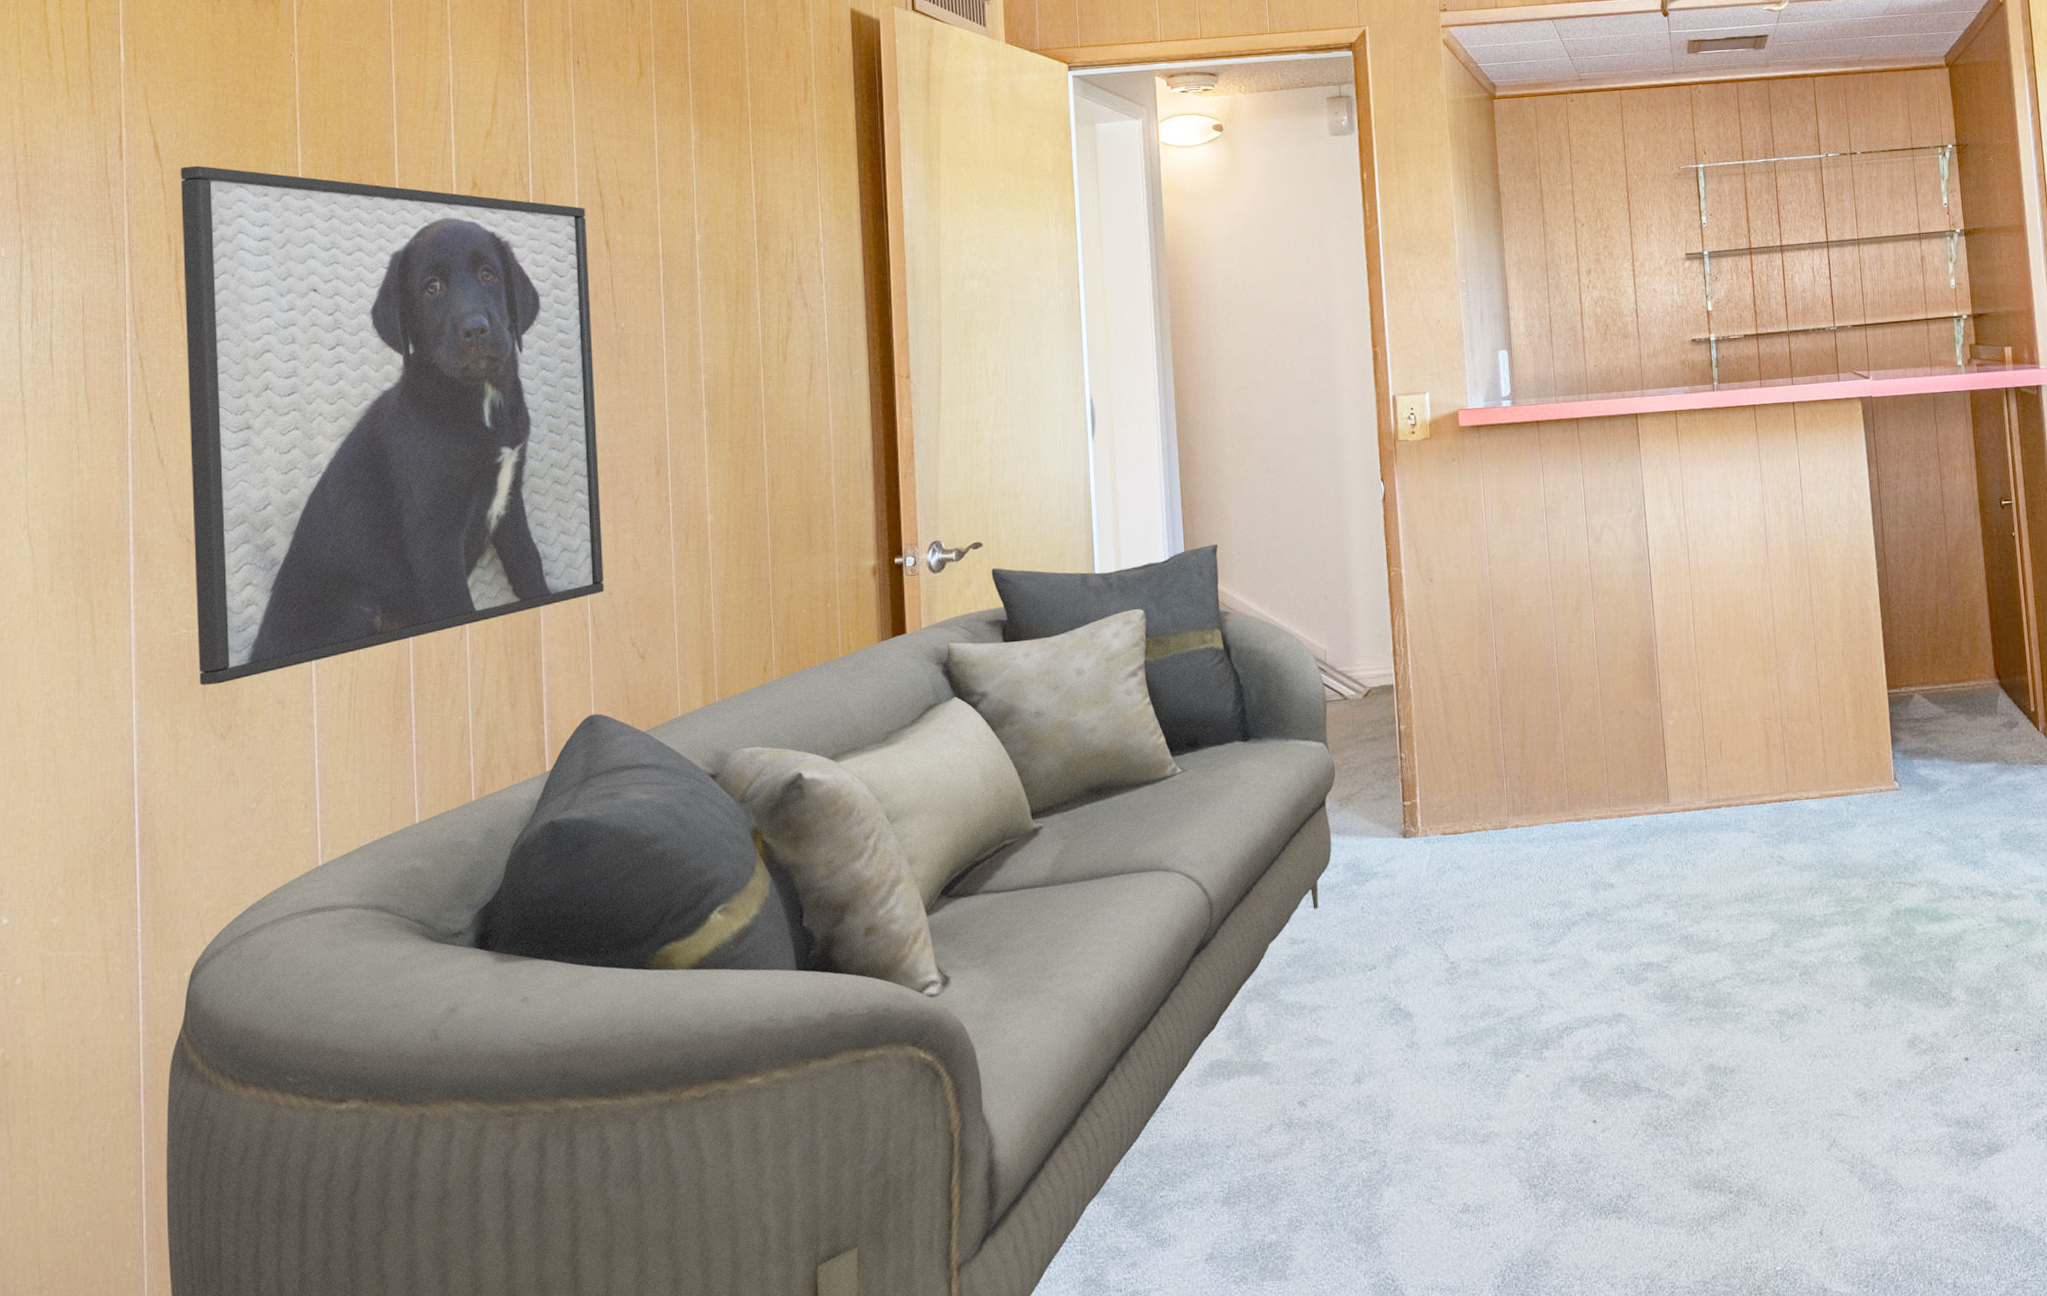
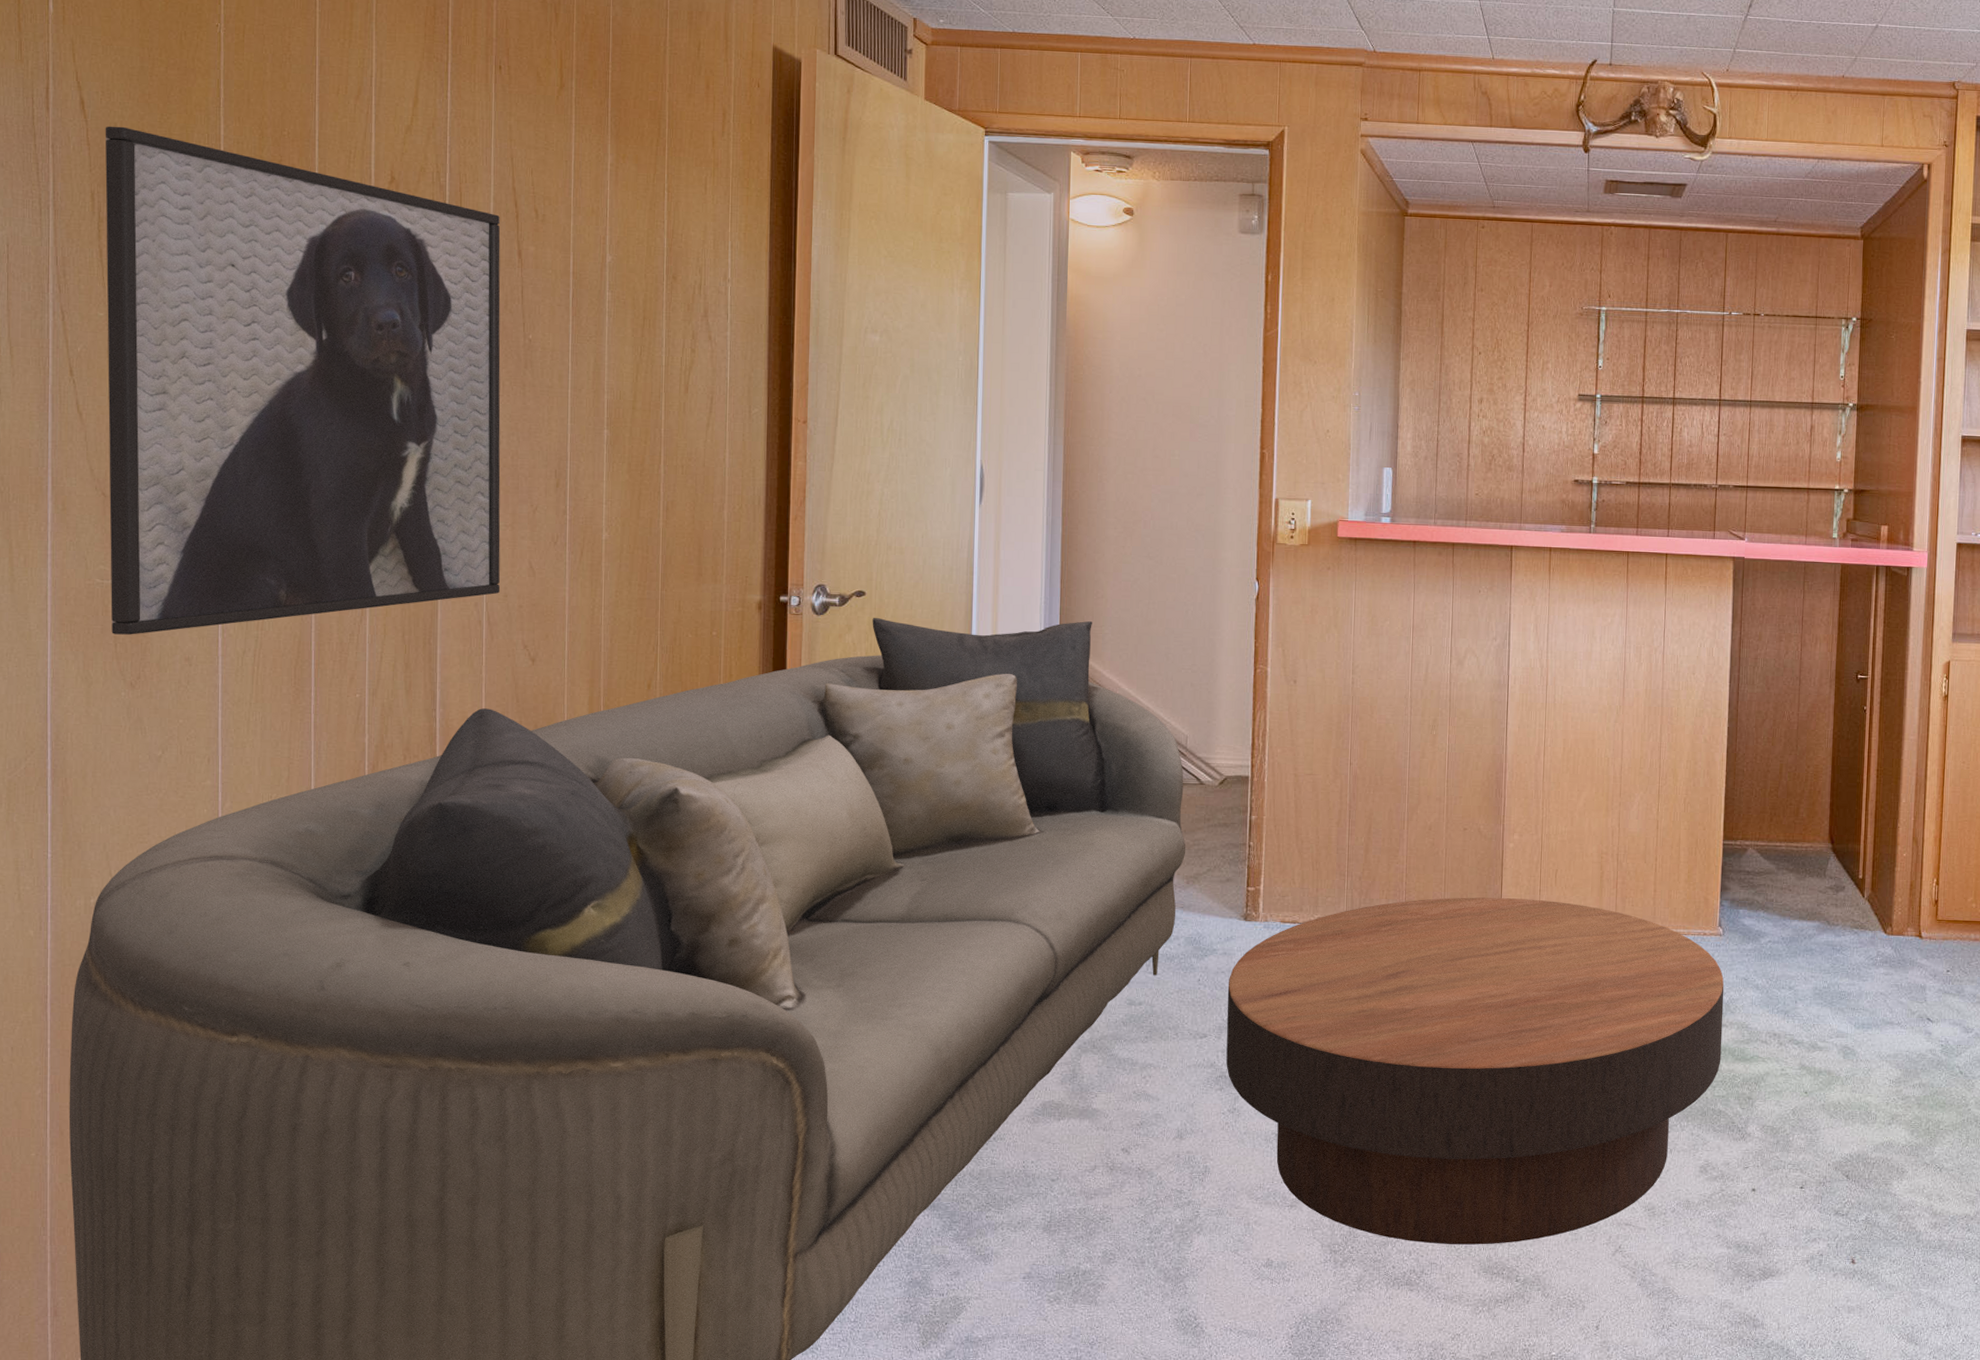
coffee table: none [1393,775,1915,1164] -> present [1226,897,1724,1245]

